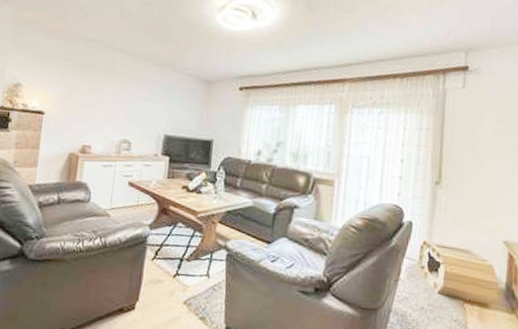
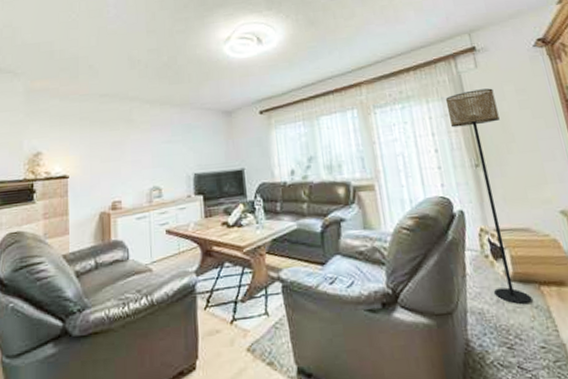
floor lamp: none [421,109,474,316] -> present [445,88,532,304]

